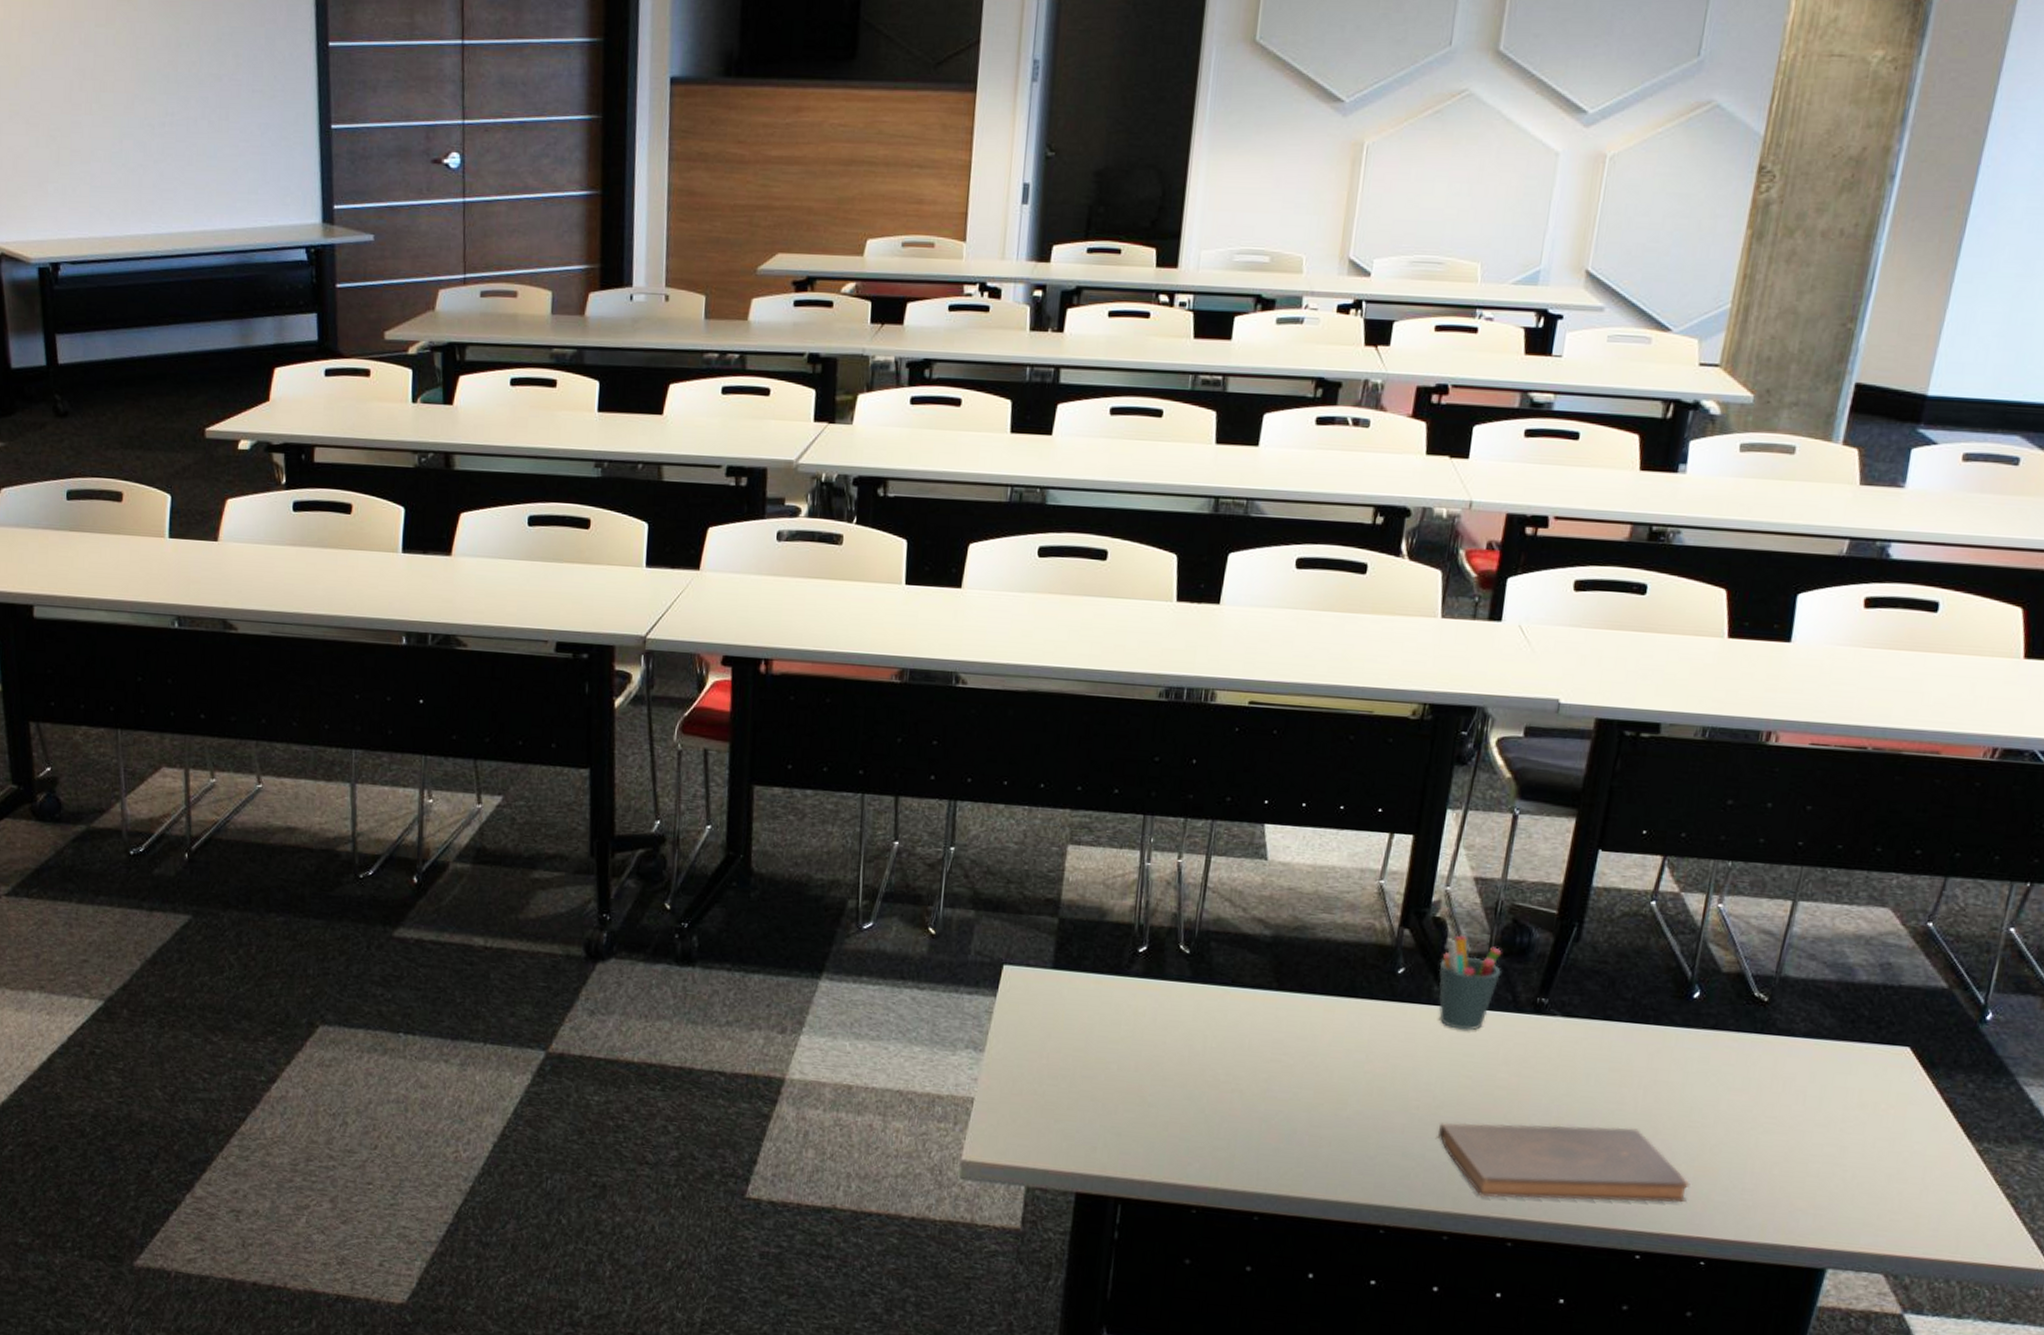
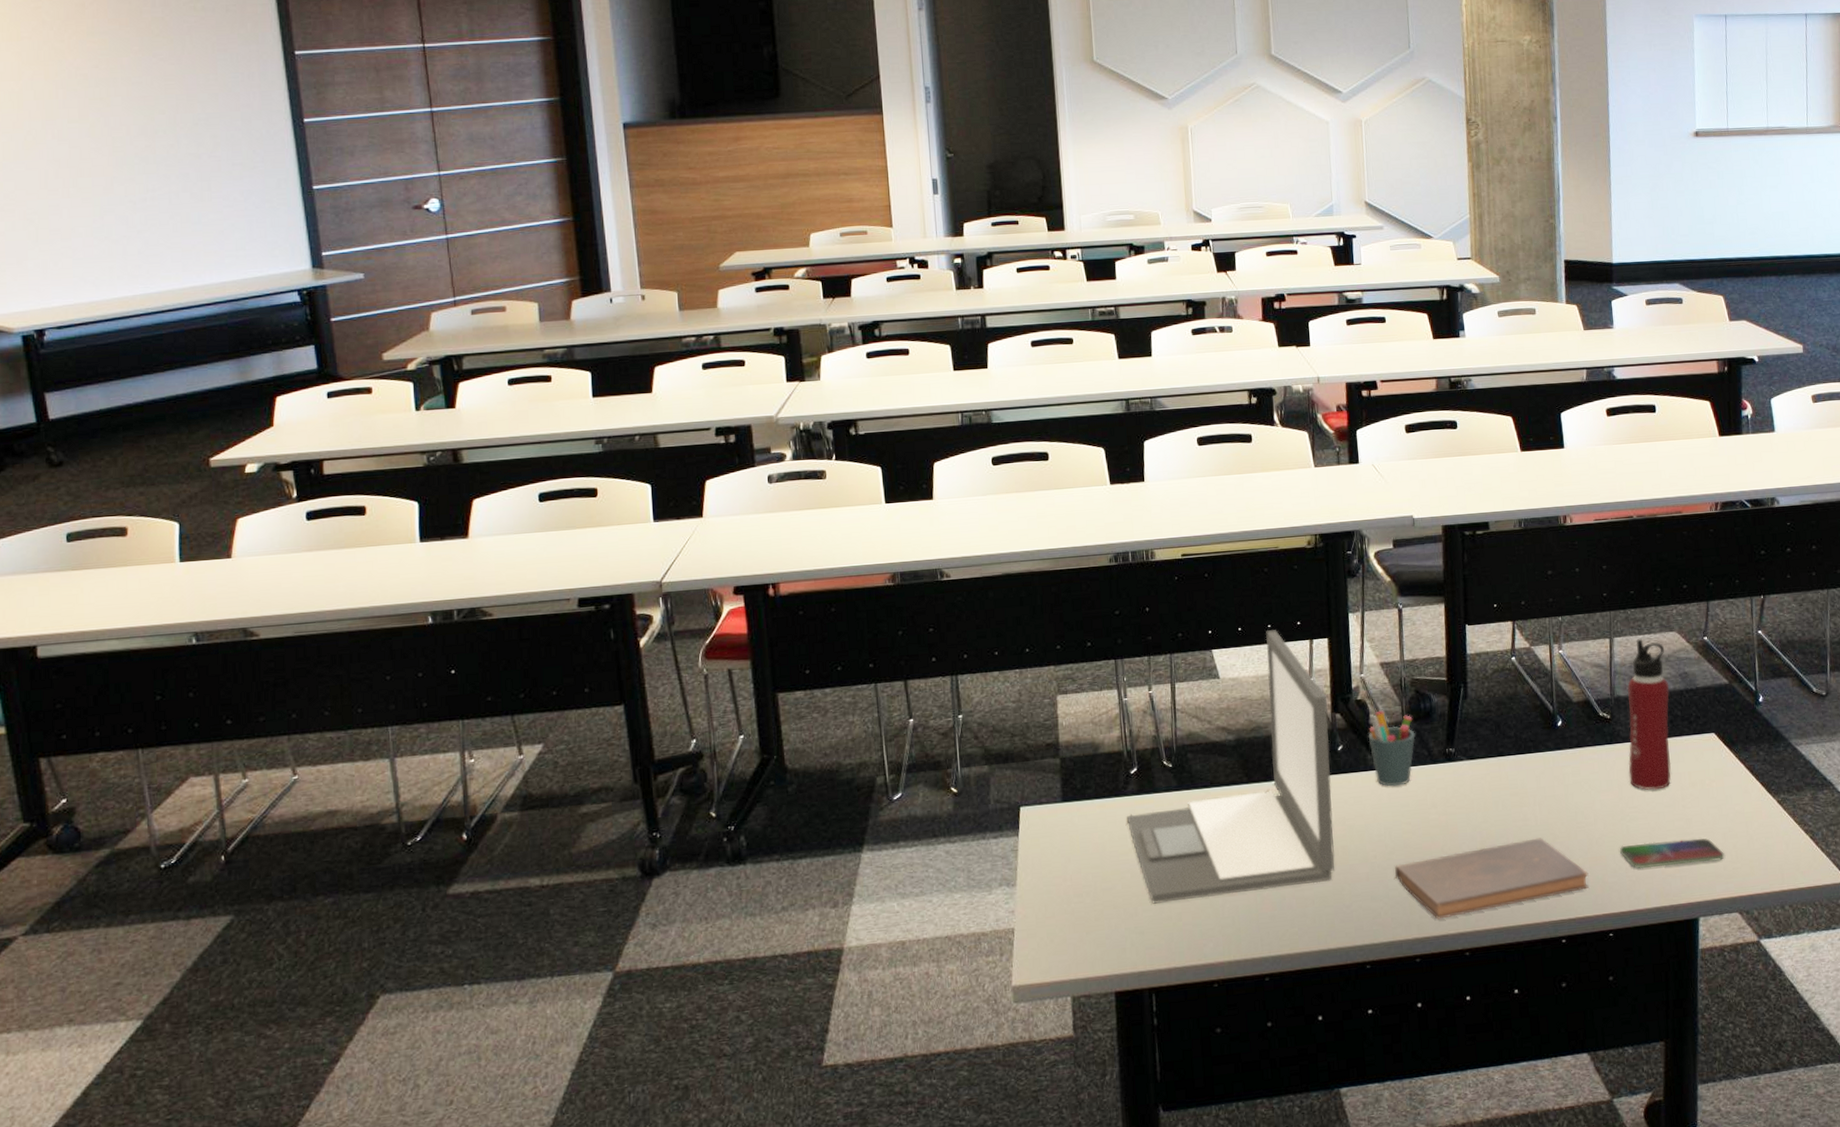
laptop: none [1124,812,1397,1124] -> present [1126,630,1335,904]
smartphone: none [1739,1160,1883,1206] -> present [1620,838,1725,869]
water bottle: none [1774,907,1868,1103] -> present [1627,638,1671,790]

